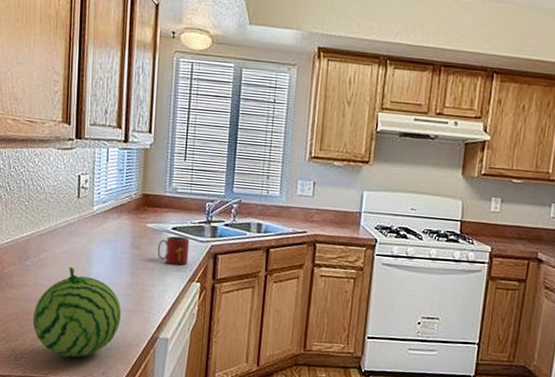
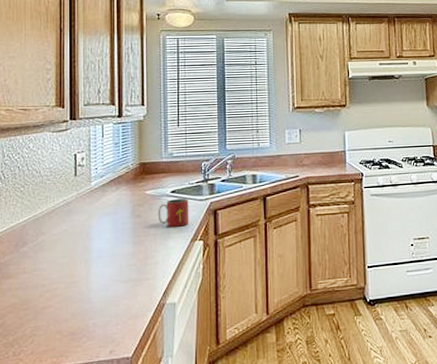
fruit: present [32,266,122,358] -> none [32,245,126,342]

